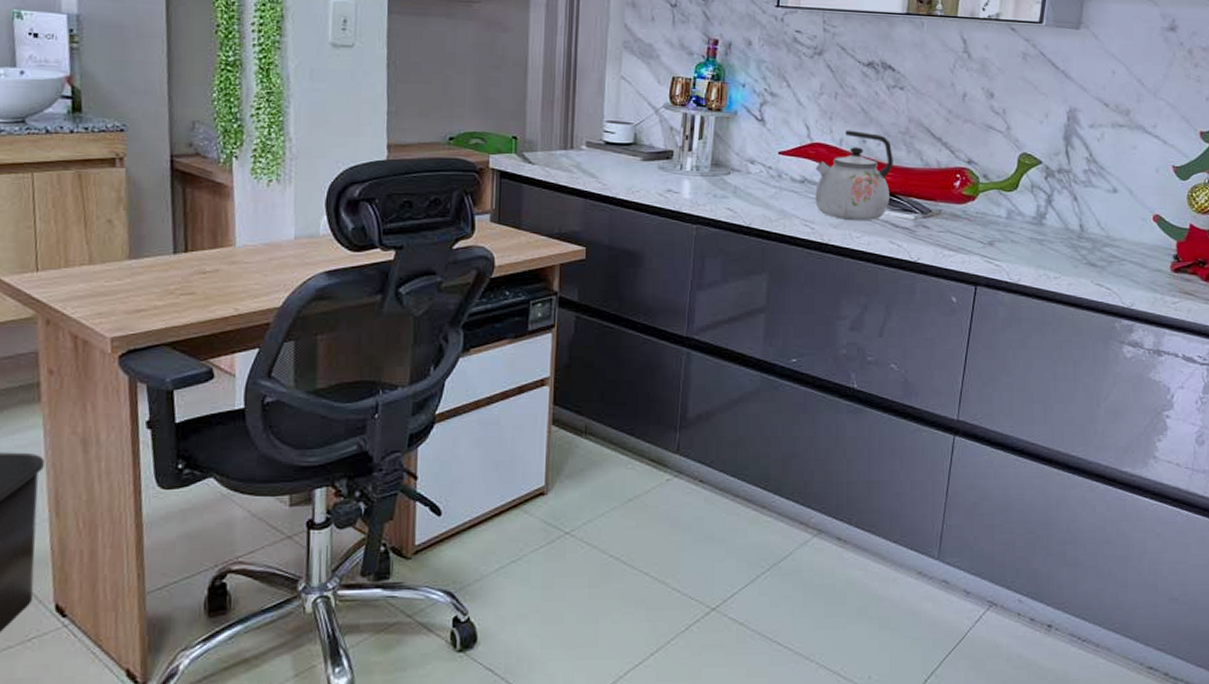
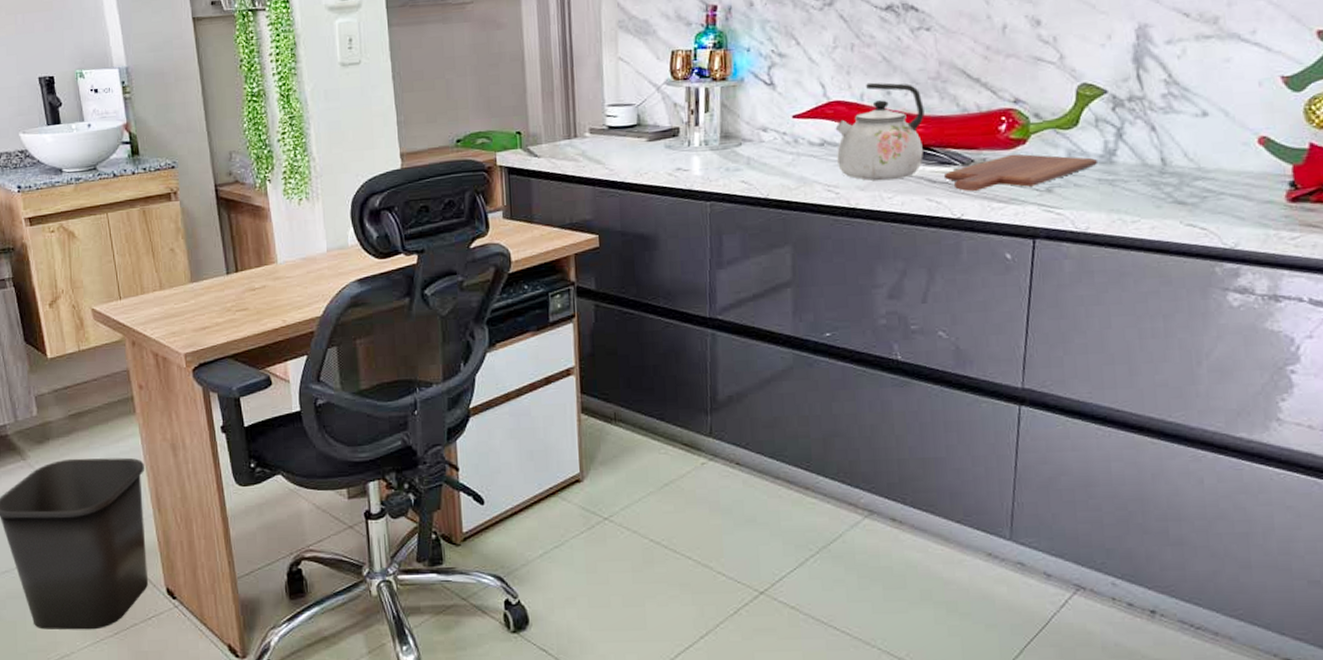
cutting board: none [905,208,1030,239] -> present [943,153,1097,192]

